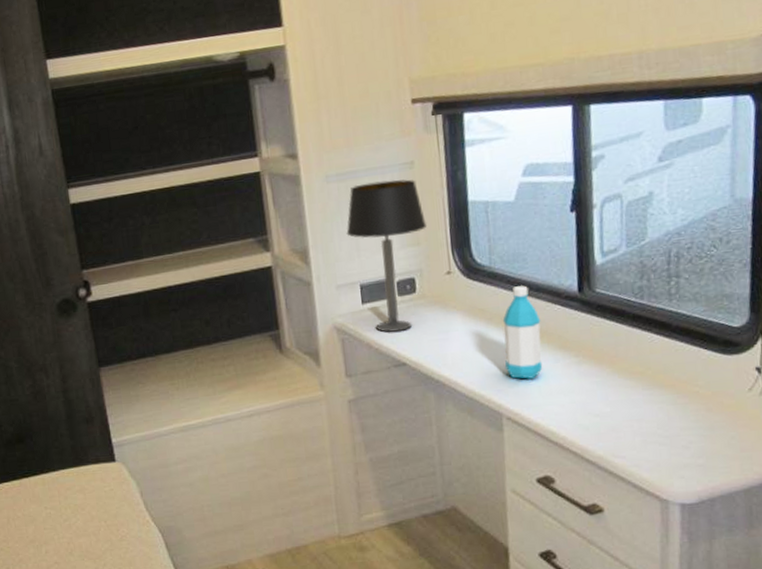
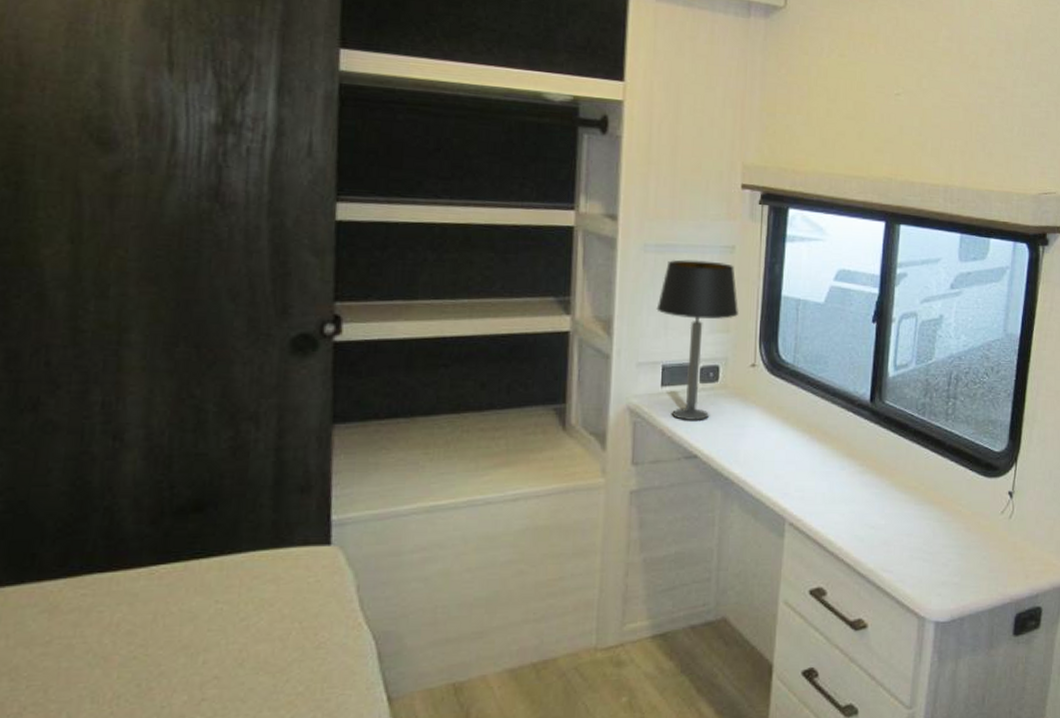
water bottle: present [502,285,543,379] -> none [795,388,833,484]

